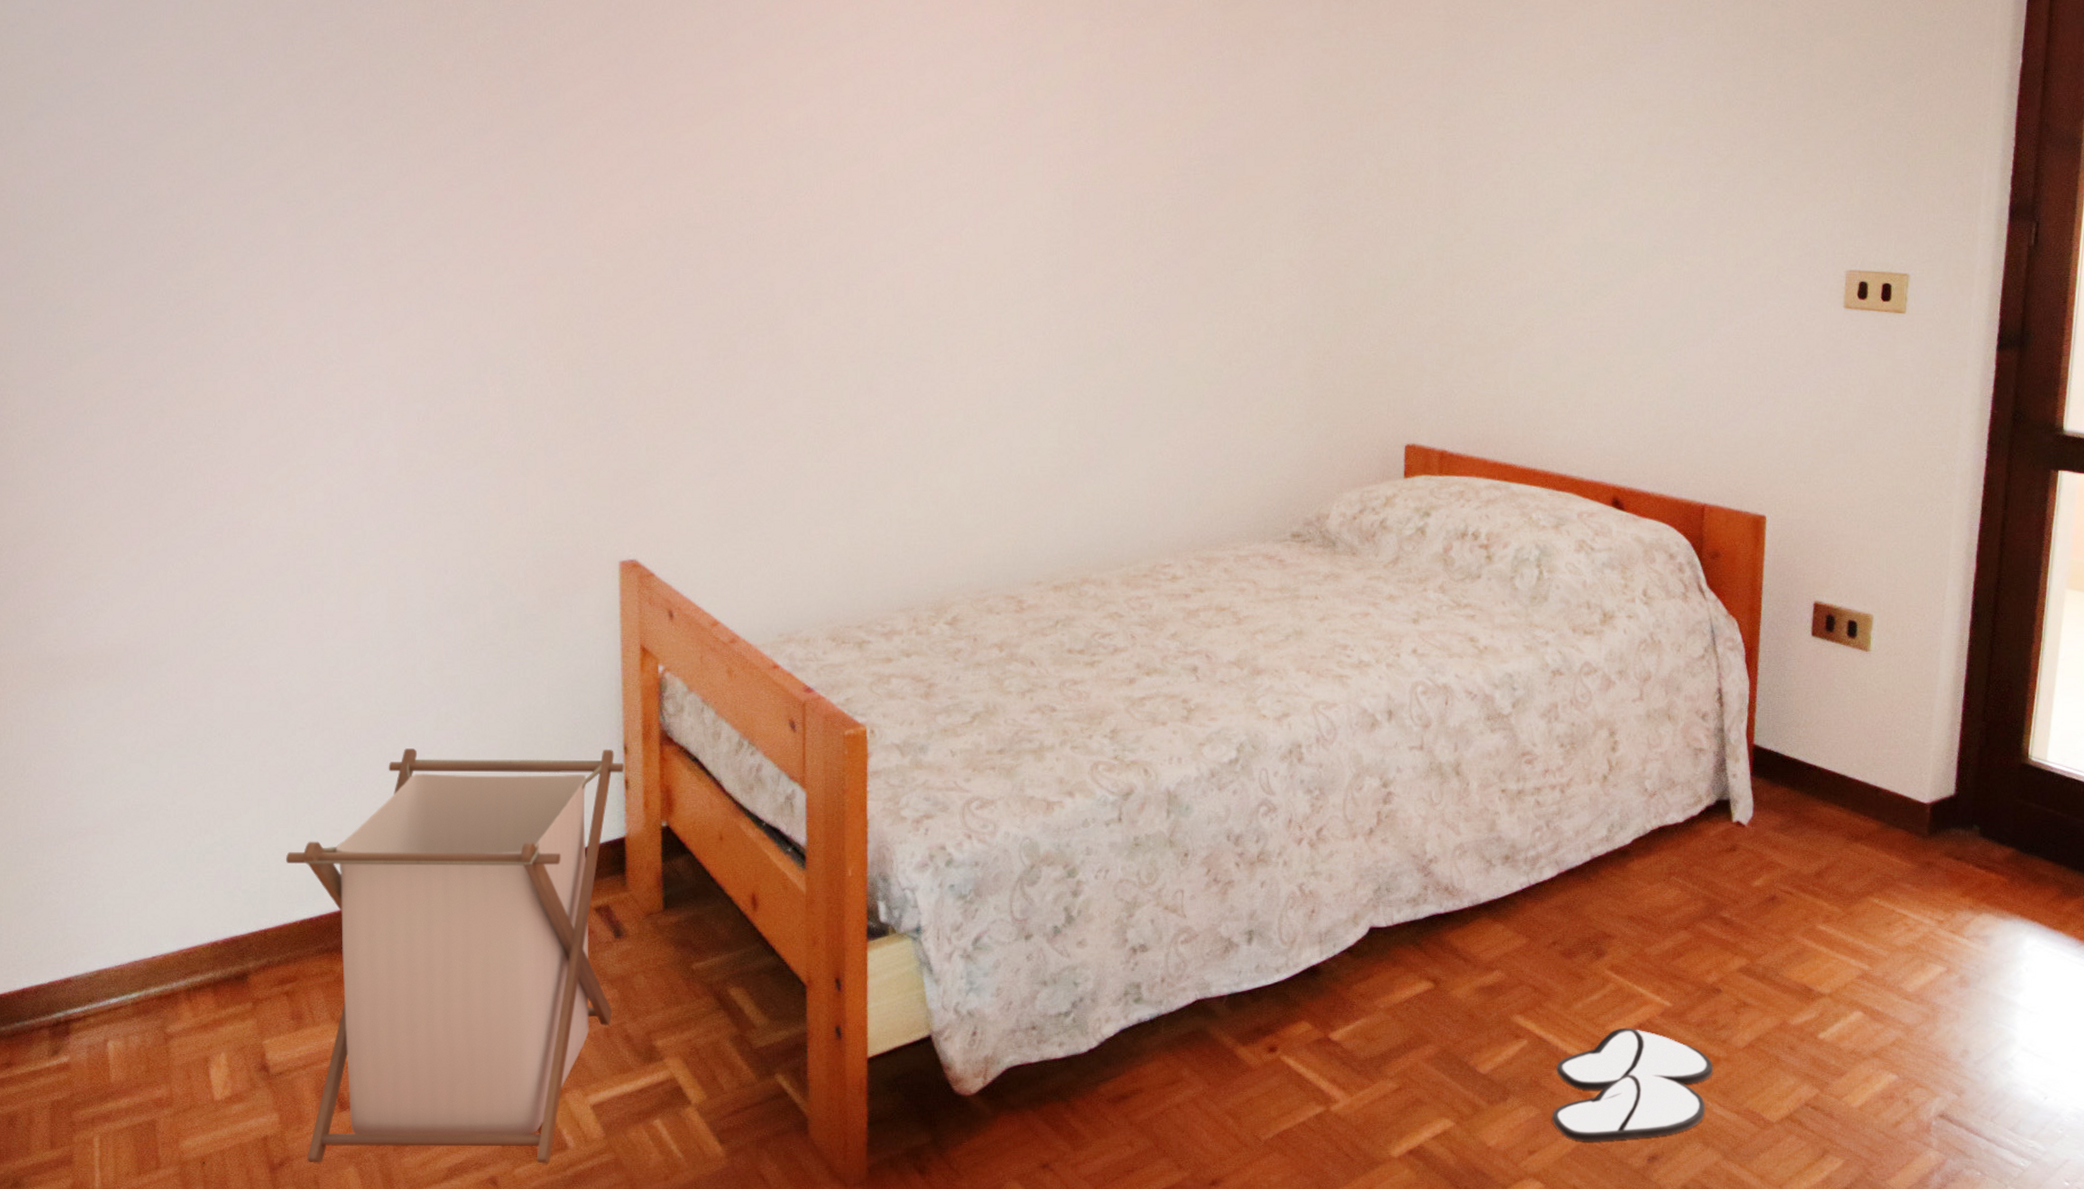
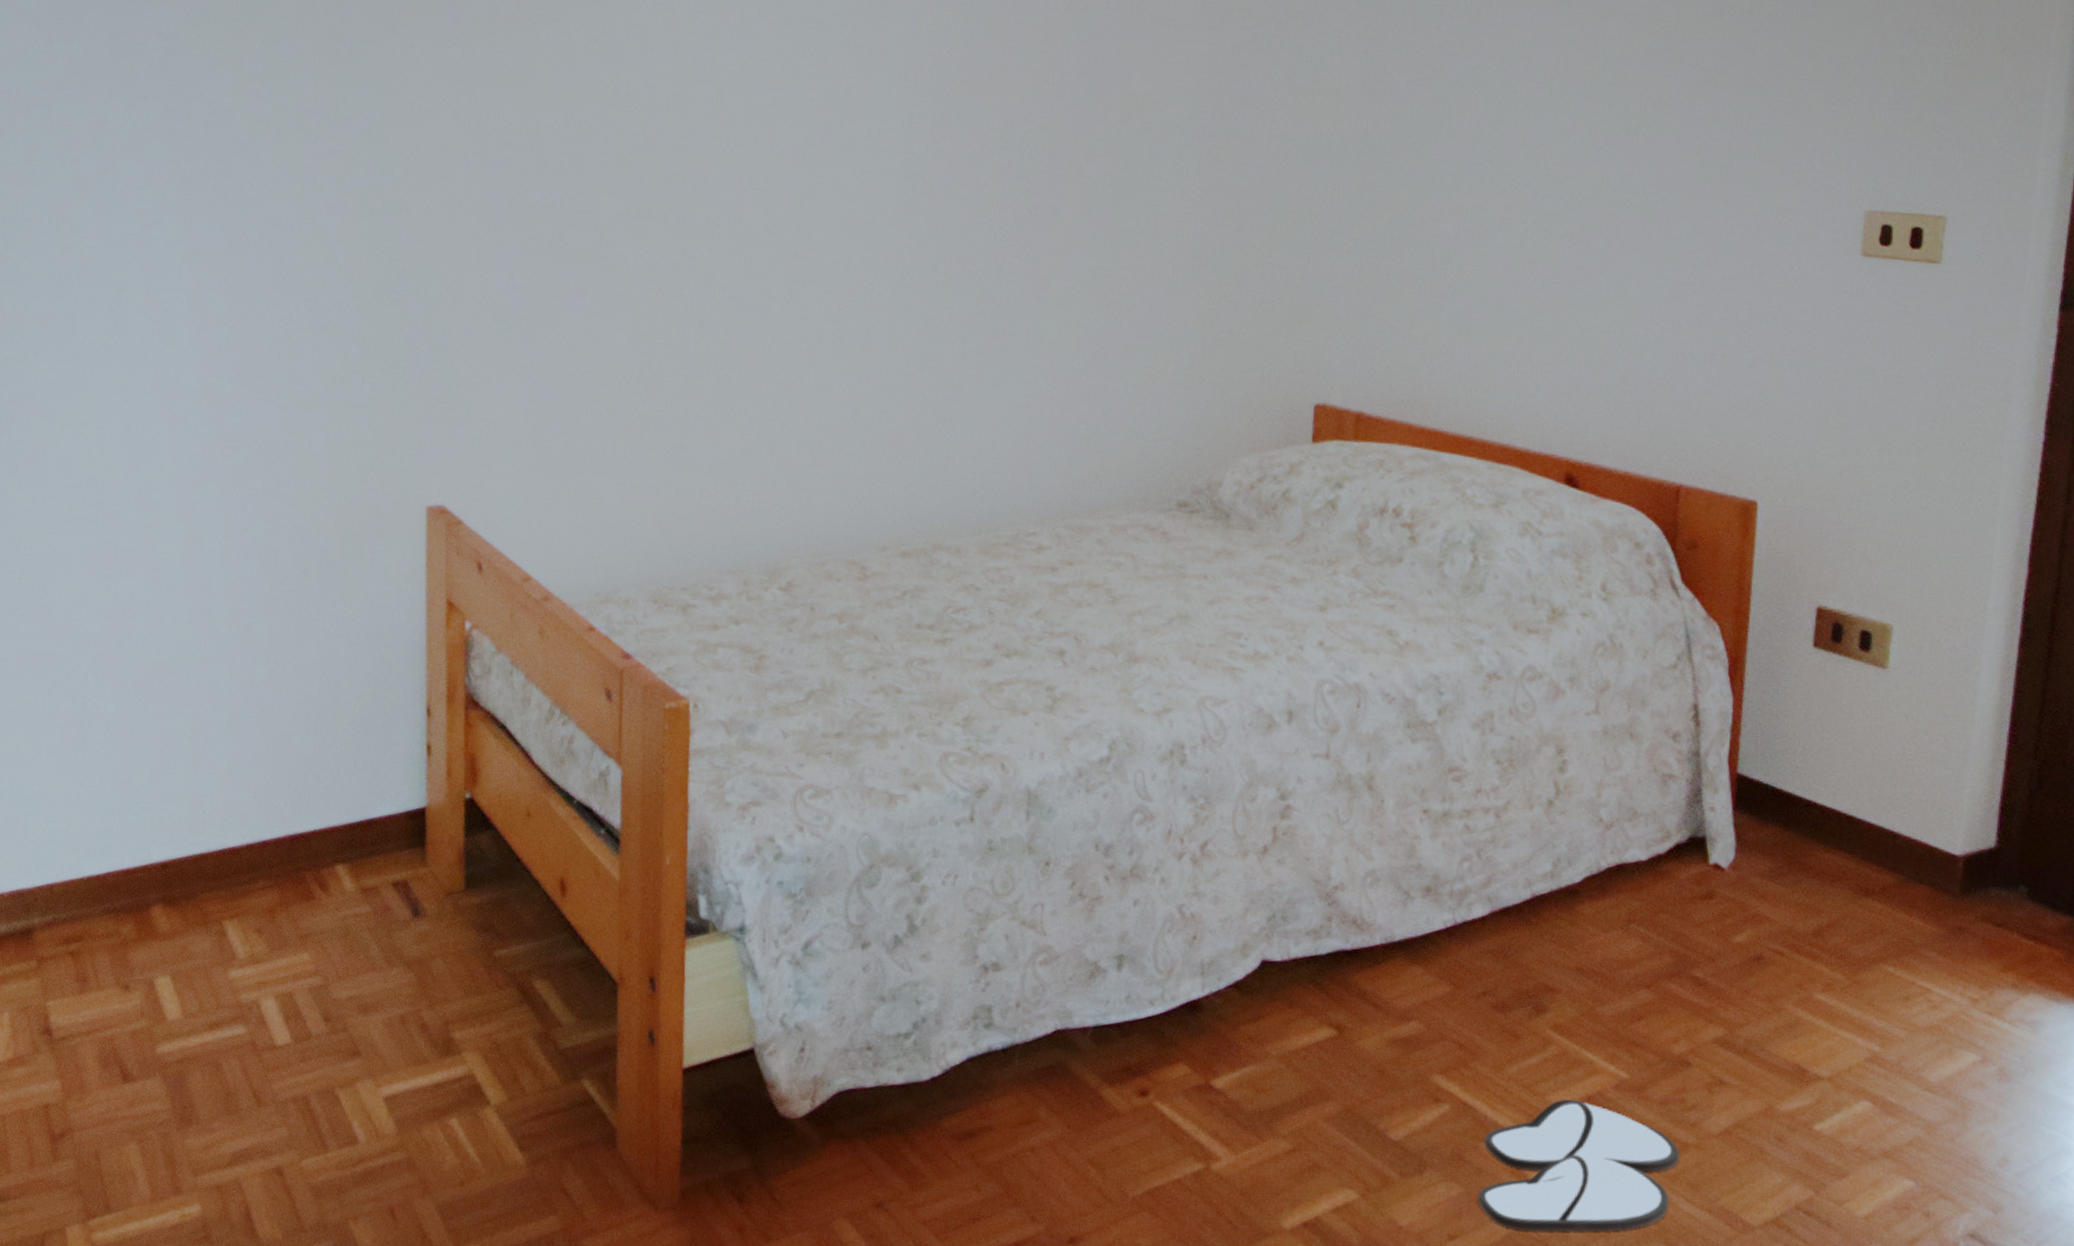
laundry basket: present [286,748,625,1163] -> none [74,699,427,1157]

